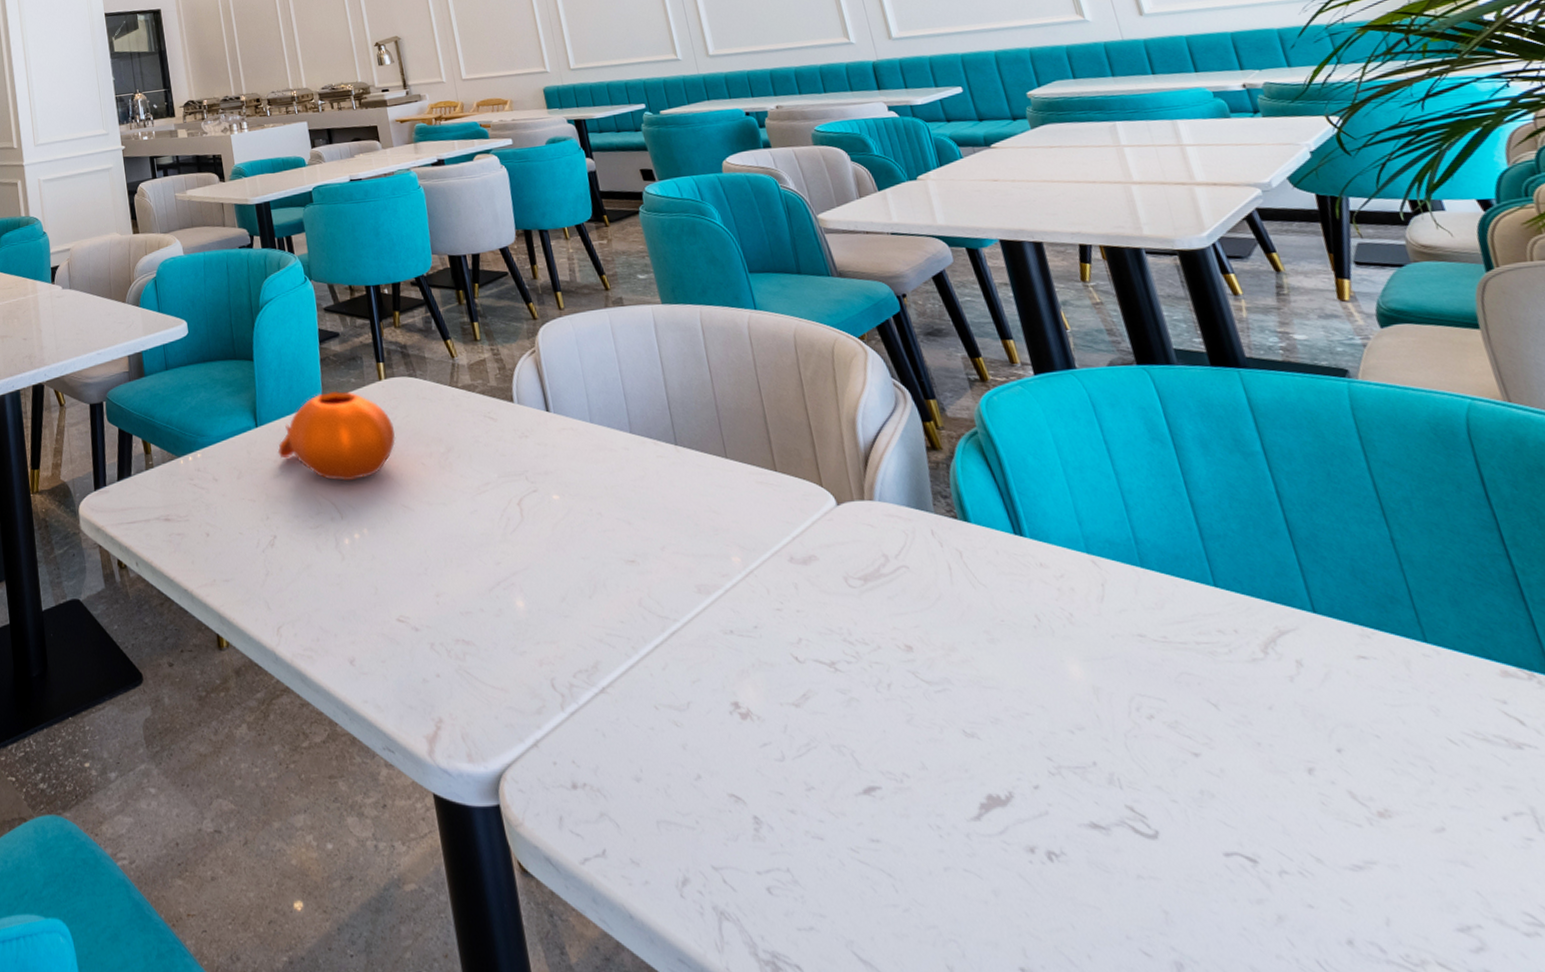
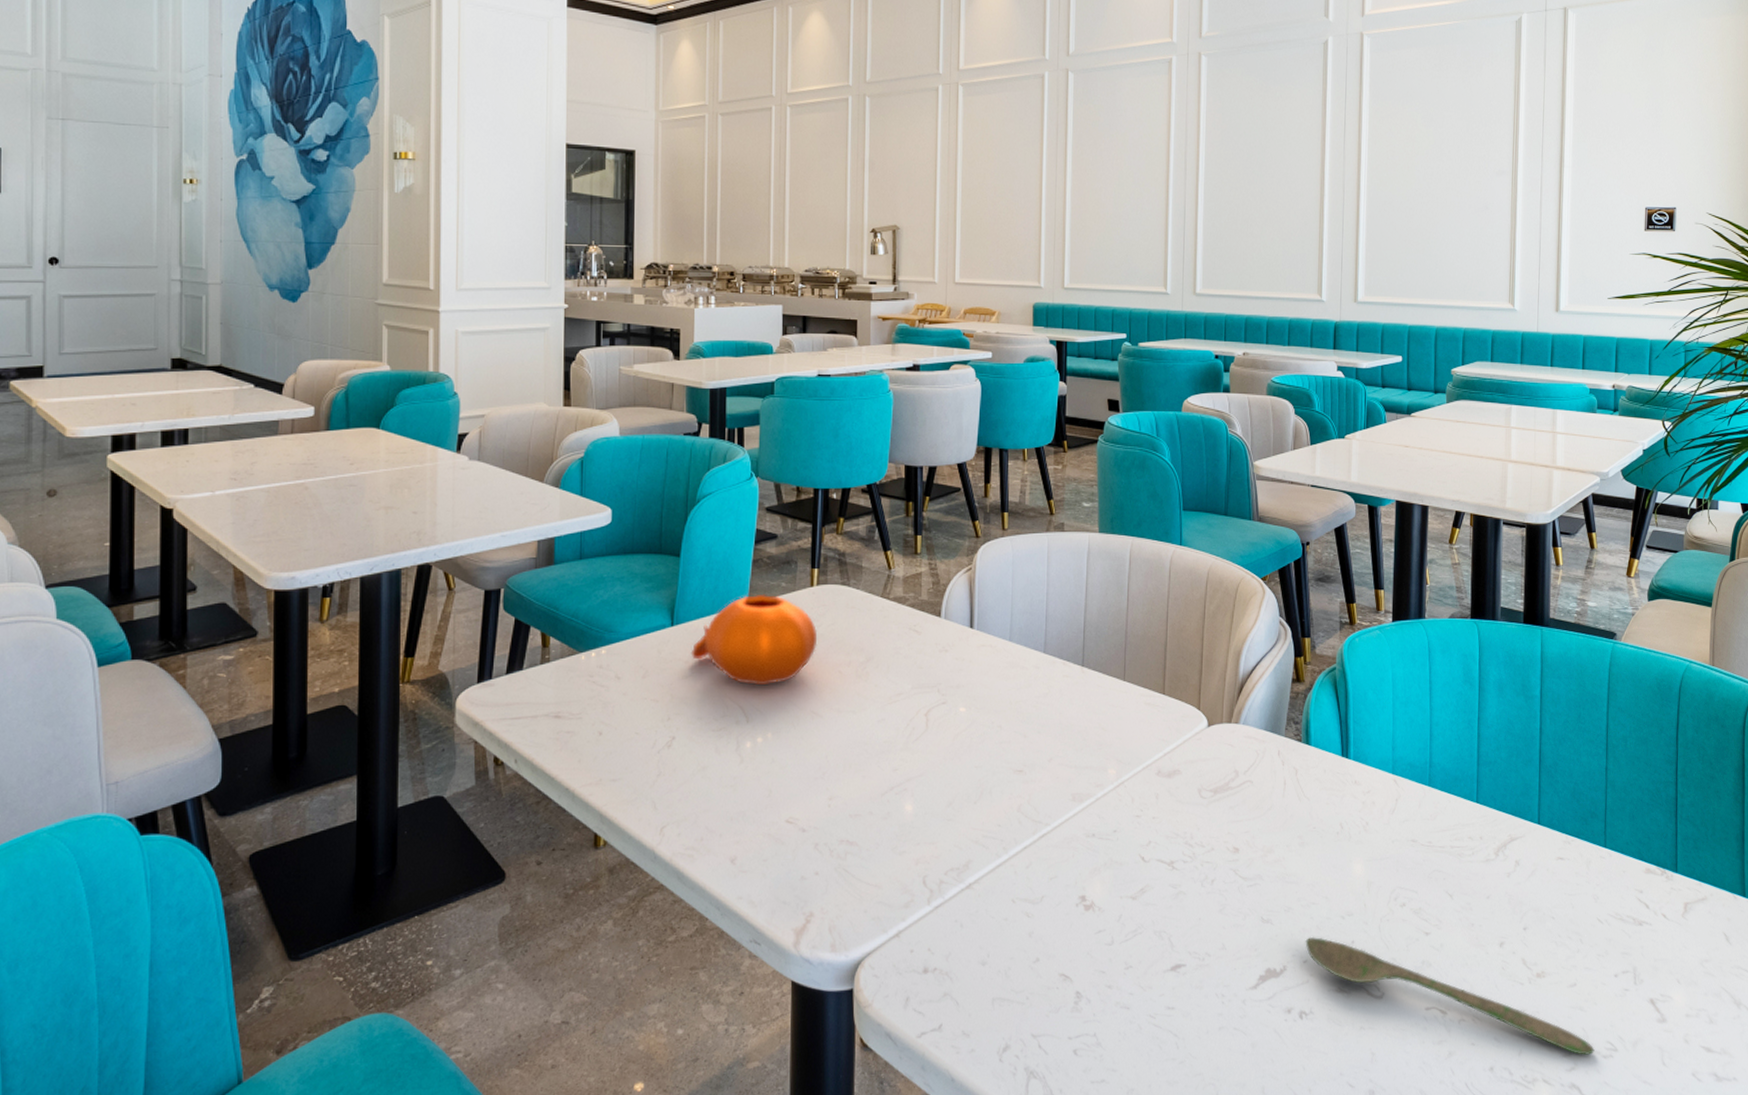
spoon: none [1029,755,1508,932] -> present [1305,936,1595,1056]

